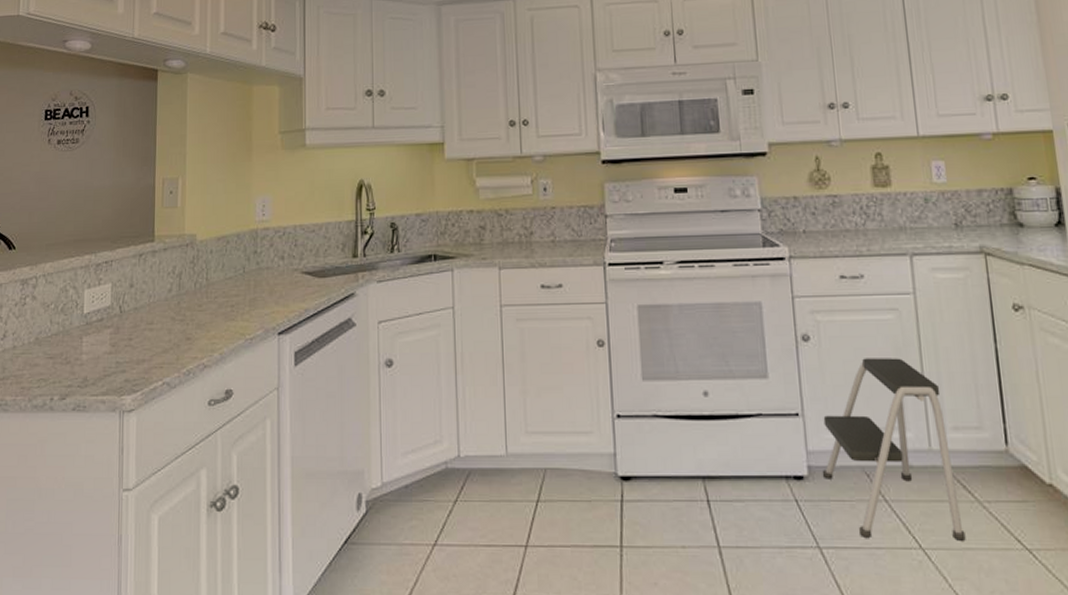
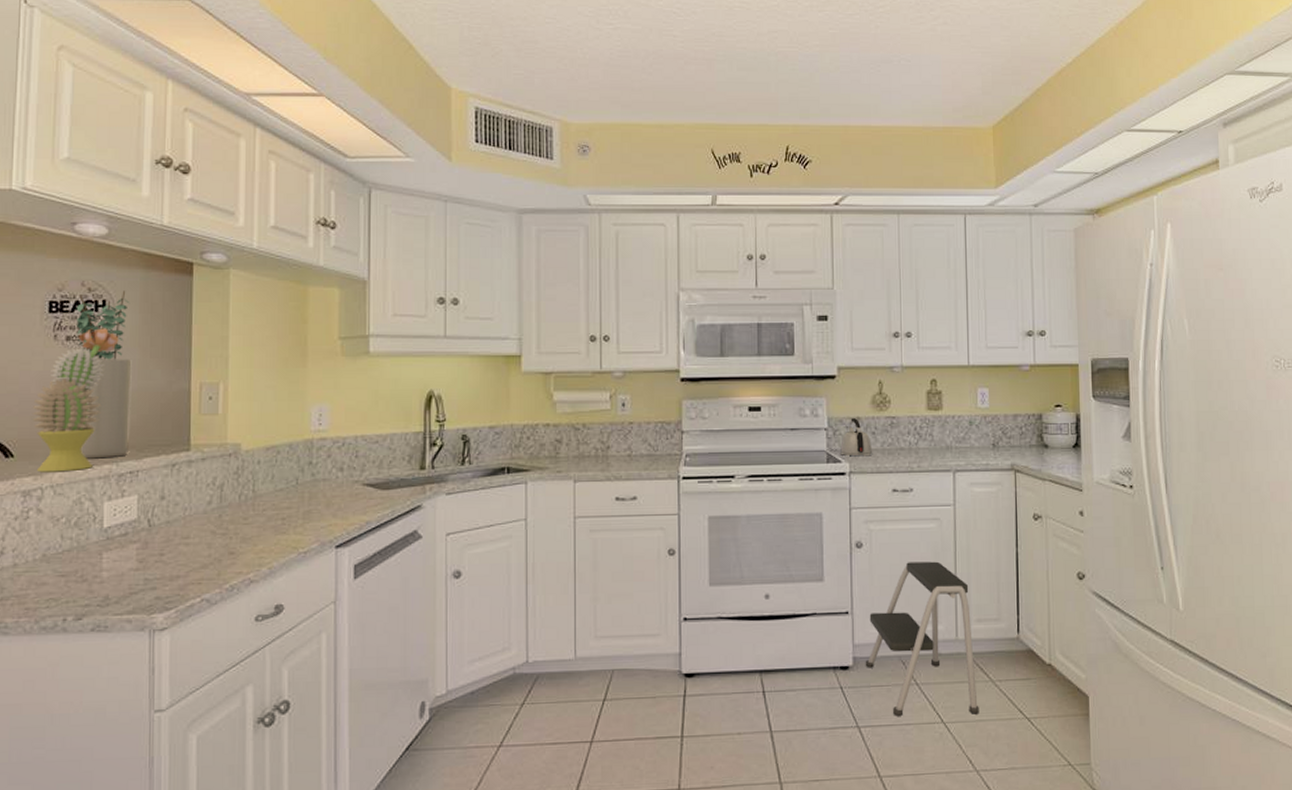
decorative plant: none [30,132,99,263] -> present [32,328,119,472]
vase: none [65,97,108,250] -> present [76,290,132,459]
kettle: none [777,198,815,240] -> present [840,418,873,457]

